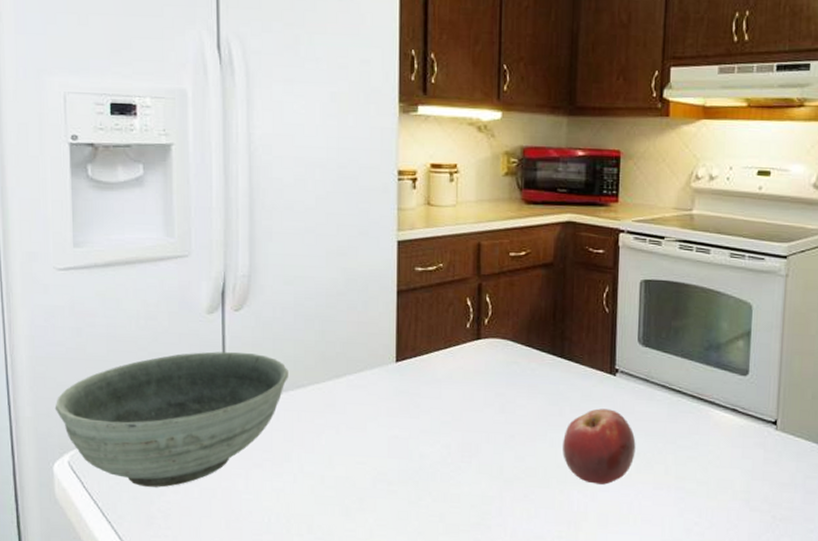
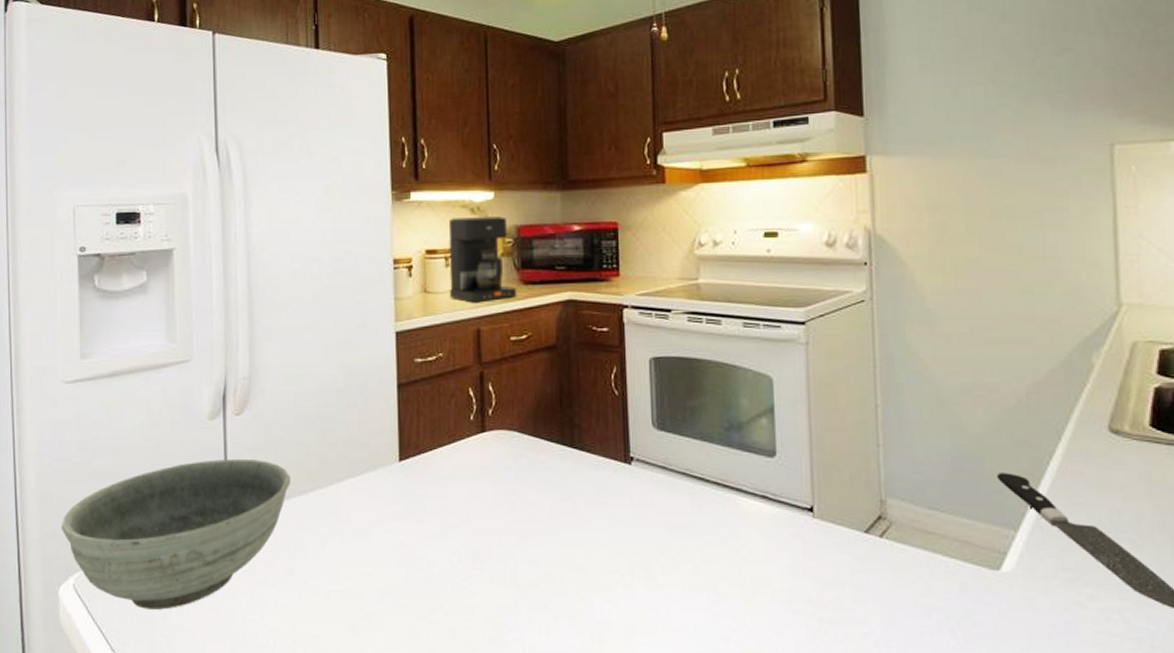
coffee maker: none [452,134,519,218] -> present [449,216,517,303]
fruit: present [563,408,636,485] -> none [579,502,659,589]

